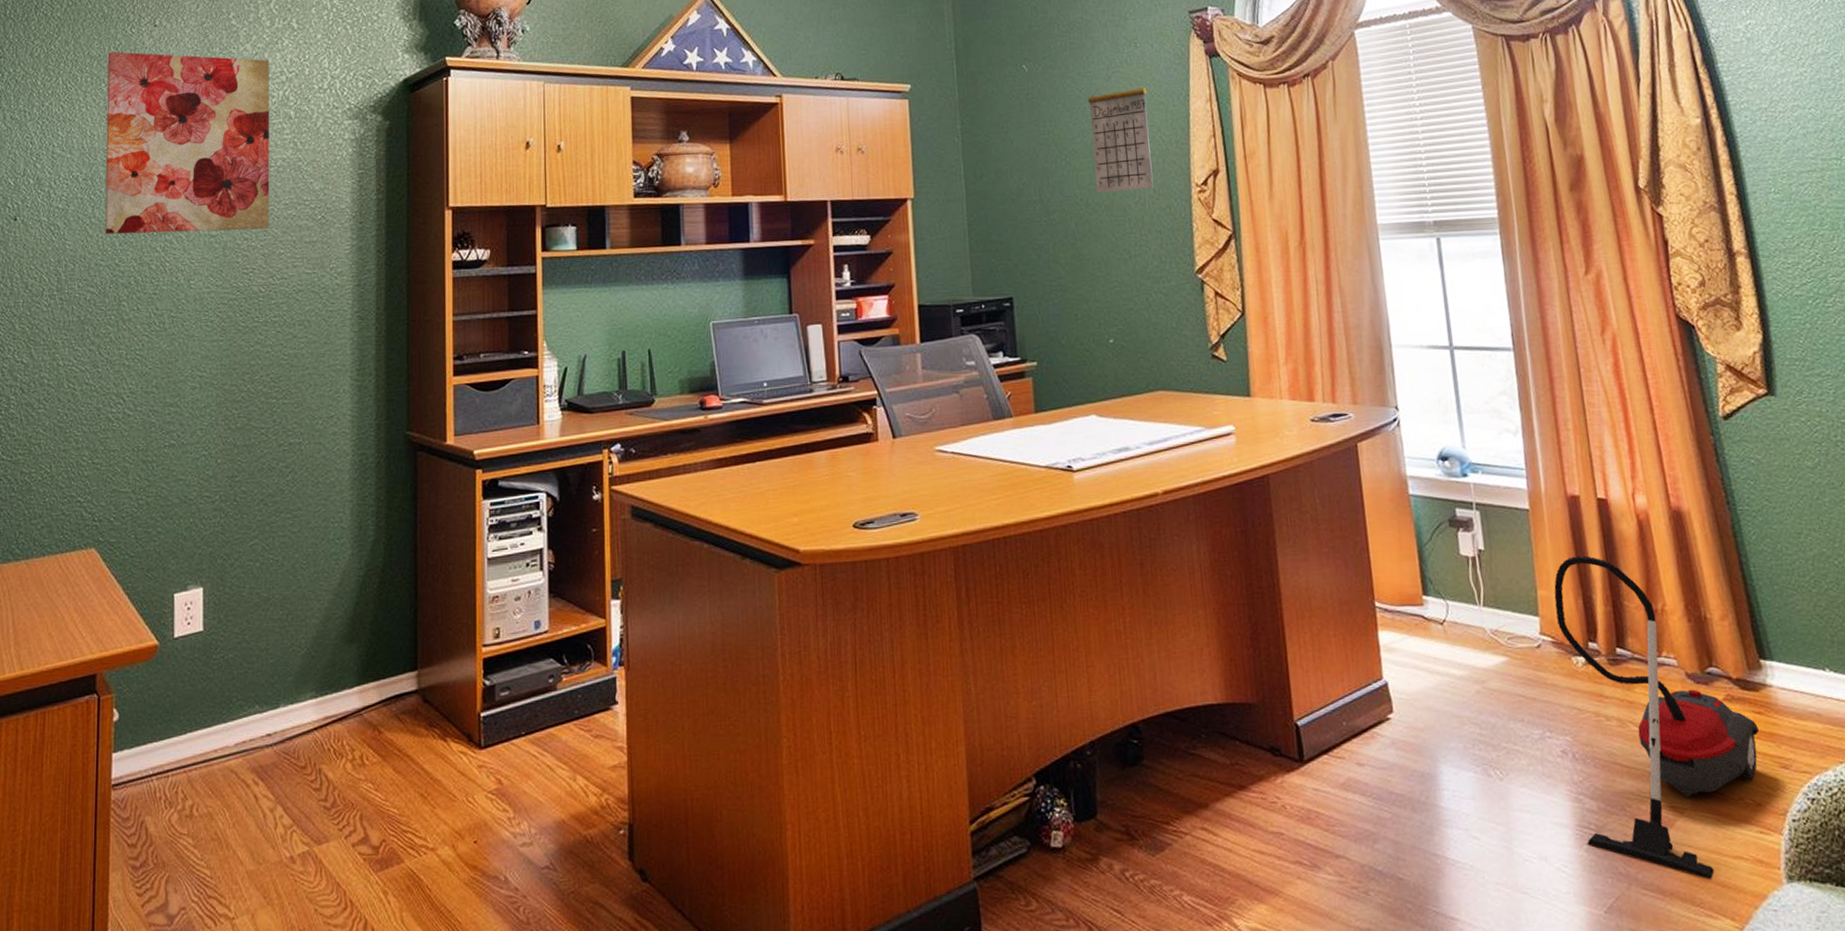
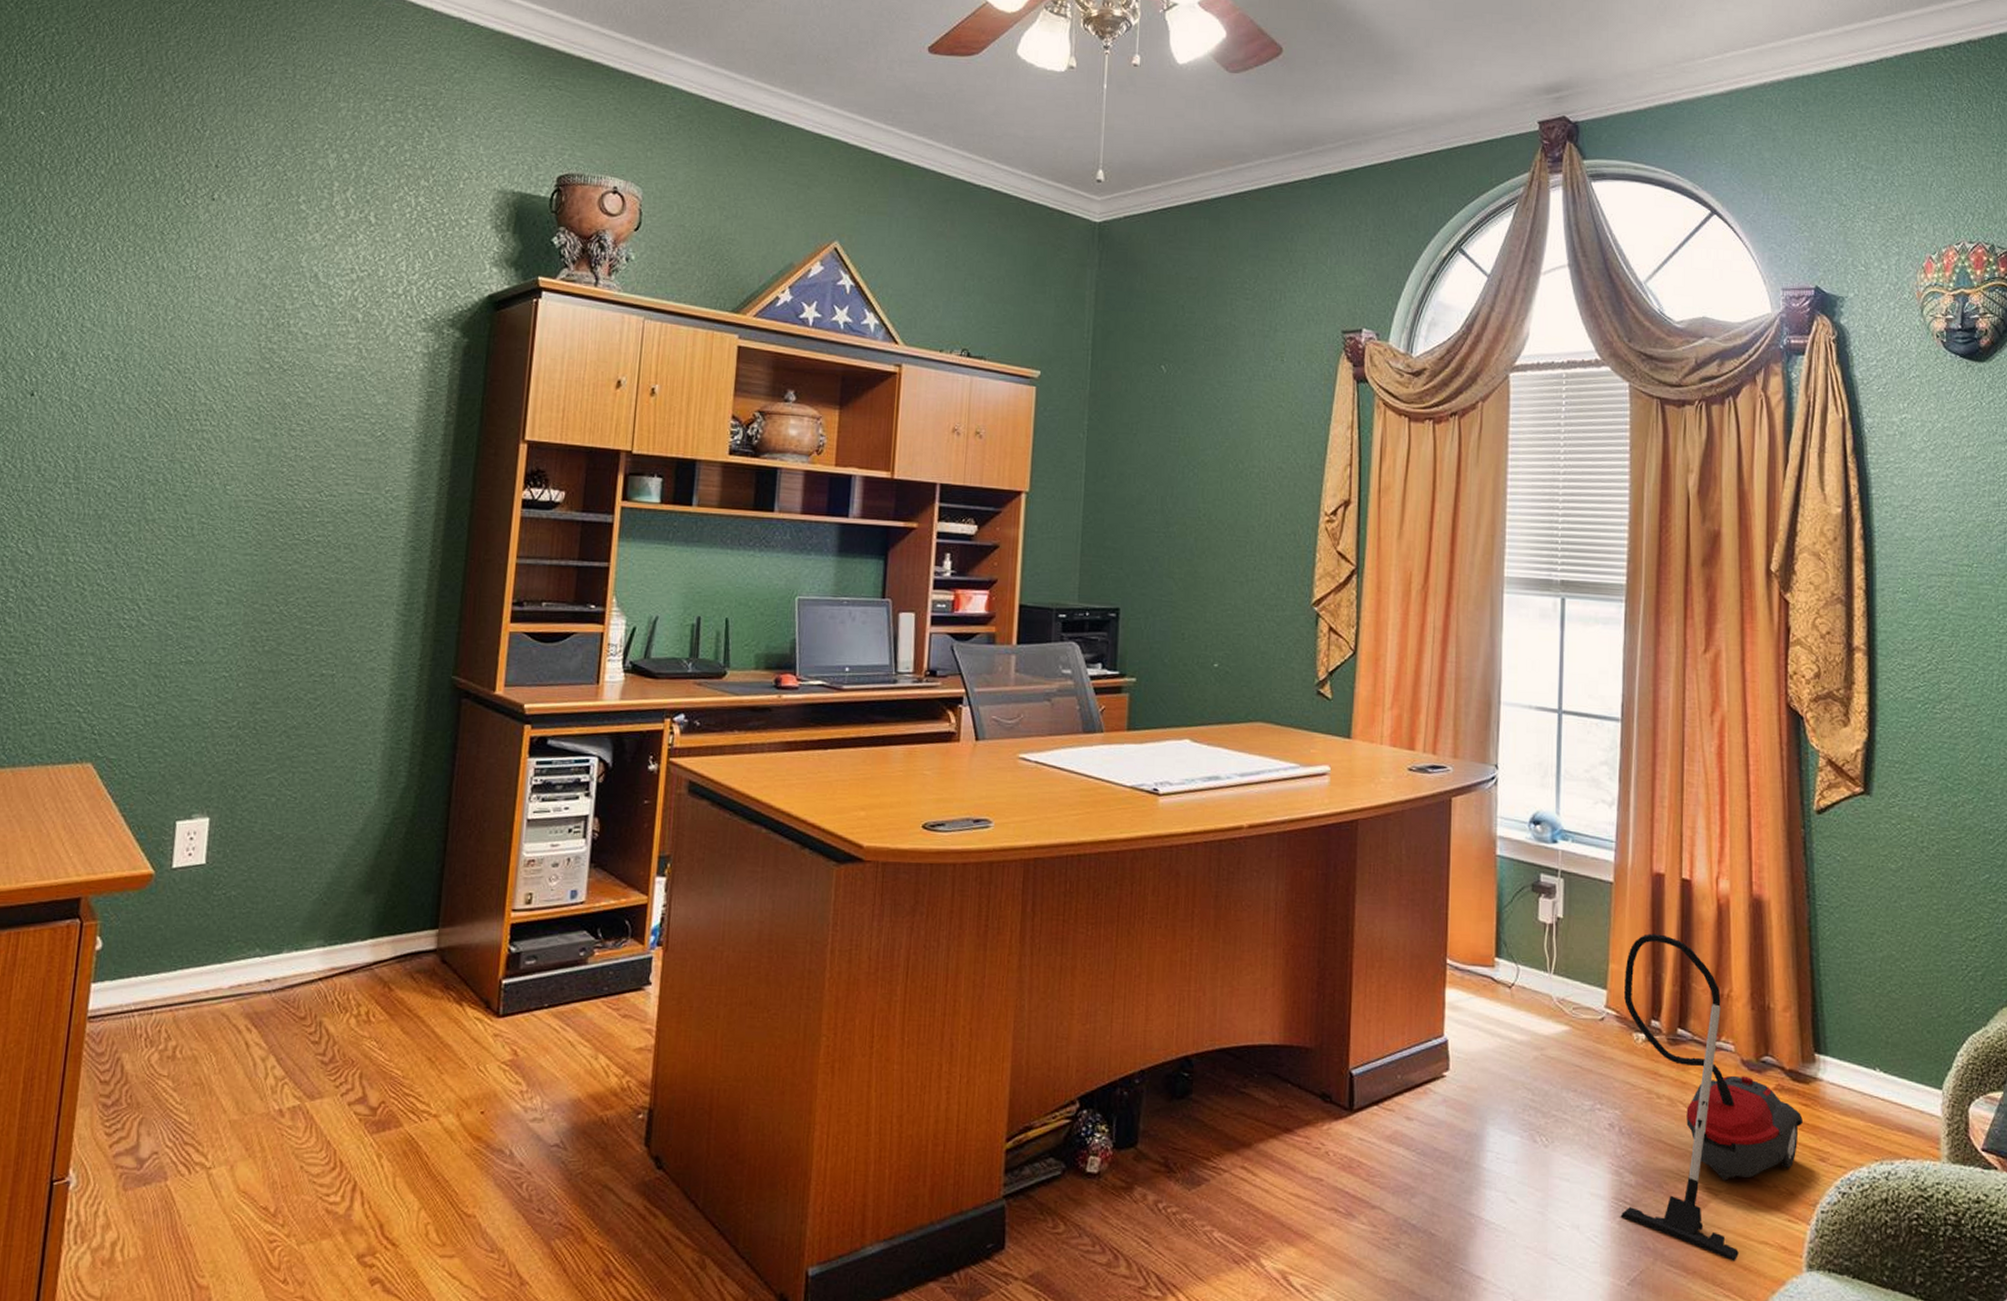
wall art: present [105,51,270,235] -> none [134,221,340,439]
calendar: present [1087,70,1154,193] -> none [1221,383,1288,512]

